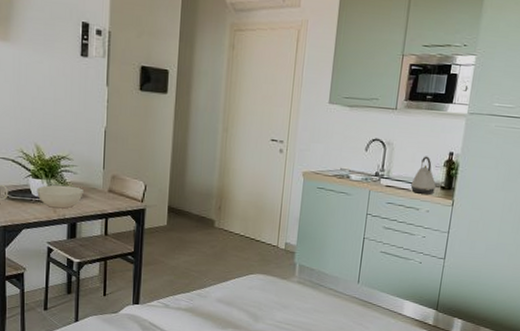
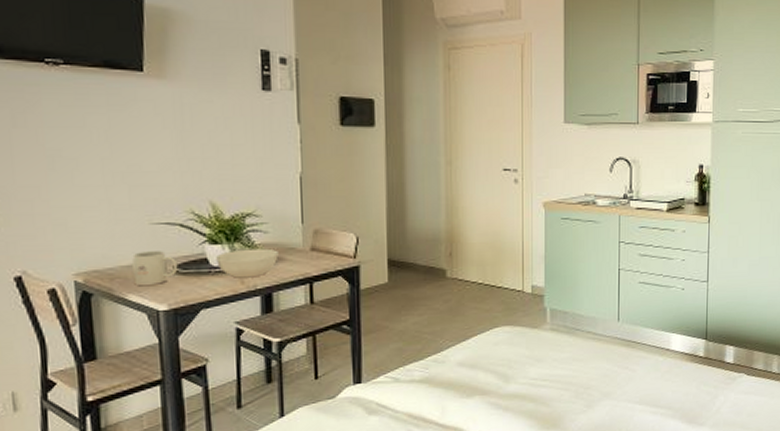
kettle: present [410,156,436,195] -> none [663,171,689,213]

